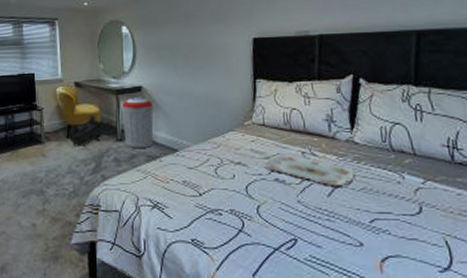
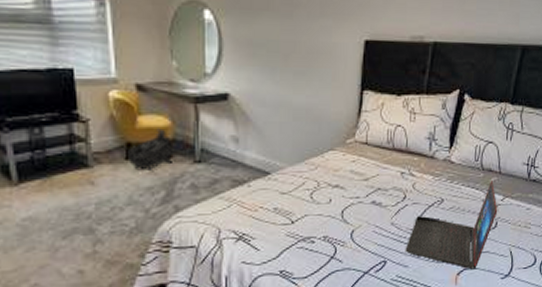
trash can: present [121,97,154,148] -> none [200,107,242,171]
serving tray: present [264,155,356,187] -> none [362,175,447,207]
laptop: none [315,162,421,258] -> present [405,181,498,270]

